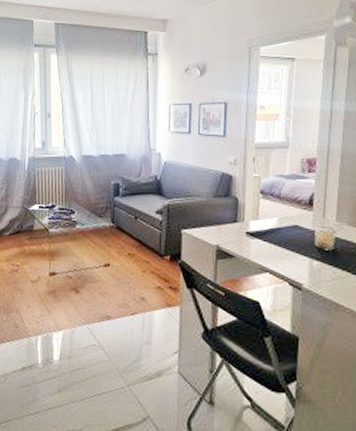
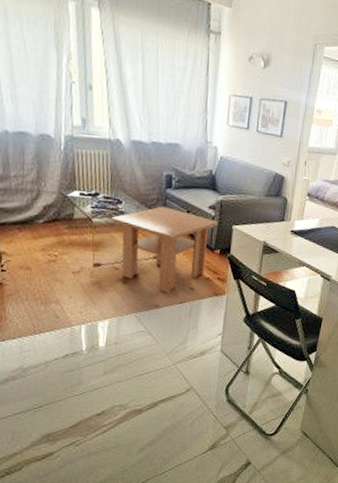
coffee table: none [65,214,166,304] -> present [111,206,218,294]

